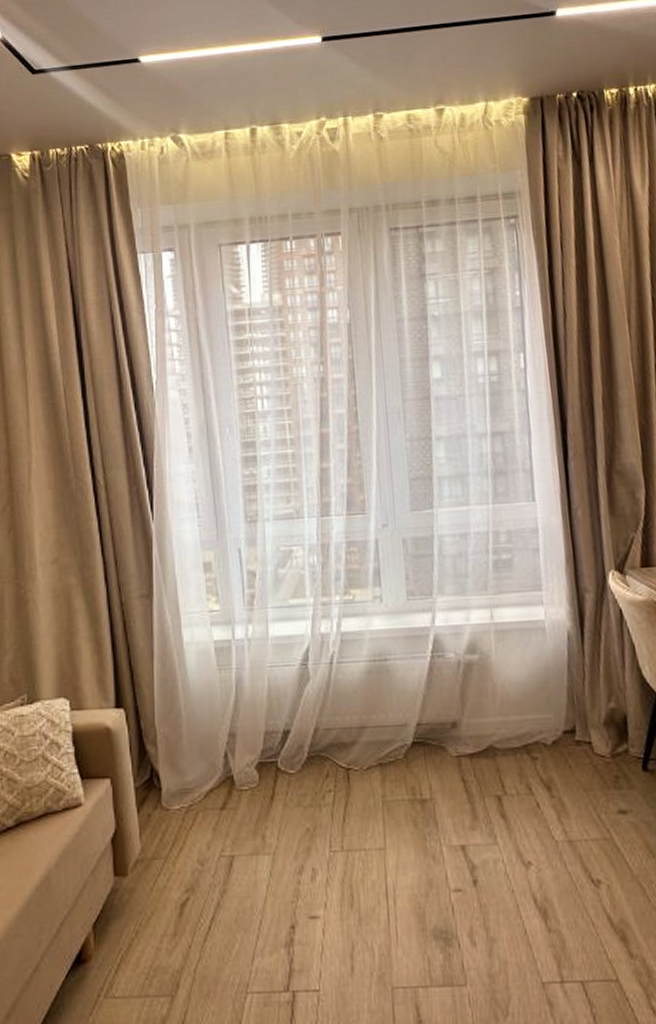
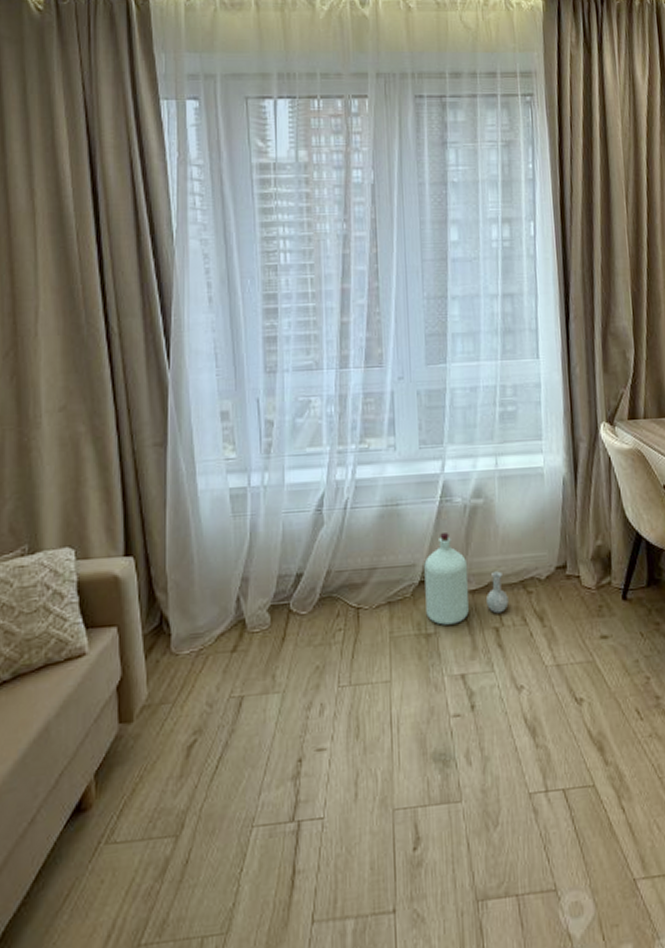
bottle: none [416,691,511,791] -> present [424,533,509,625]

